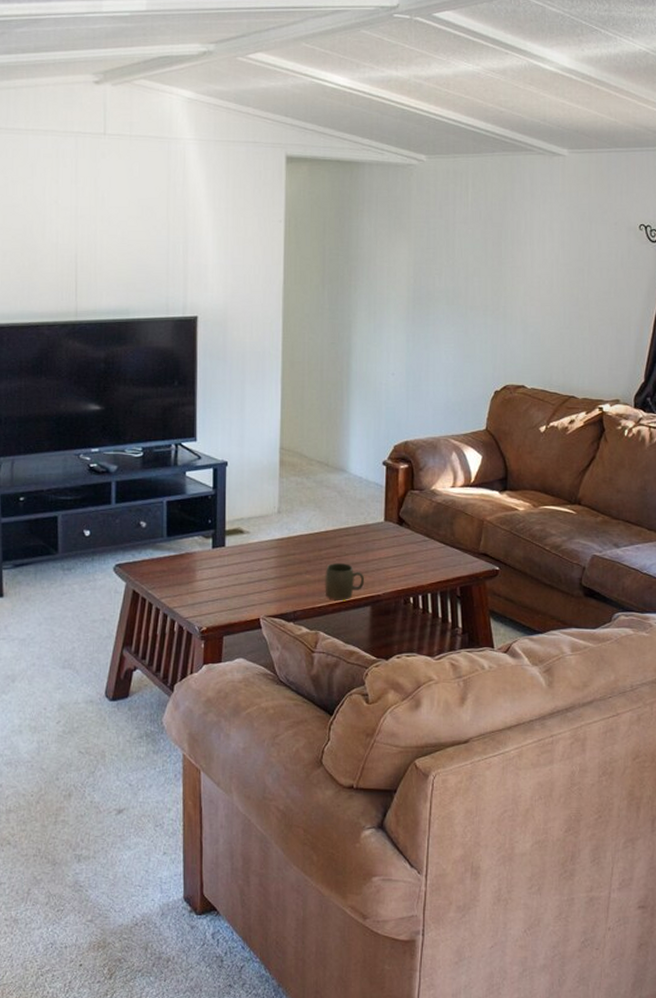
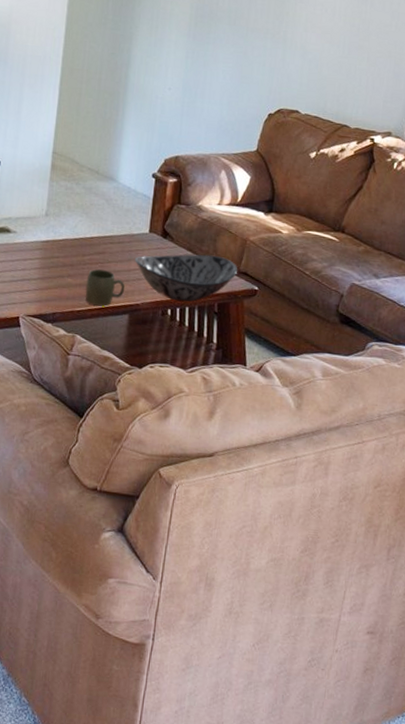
decorative bowl: none [371,538,477,589] -> present [134,254,238,303]

